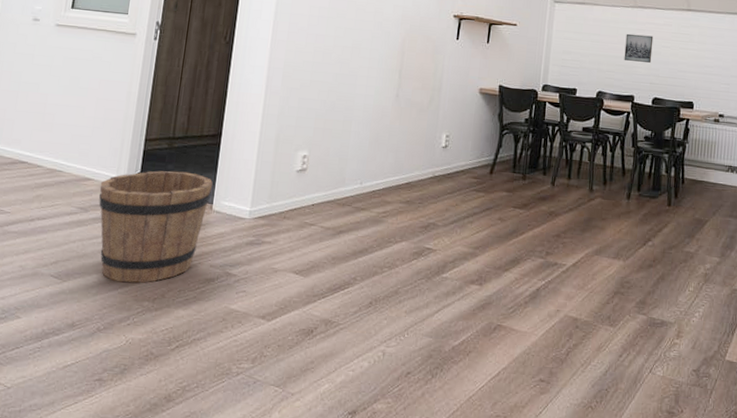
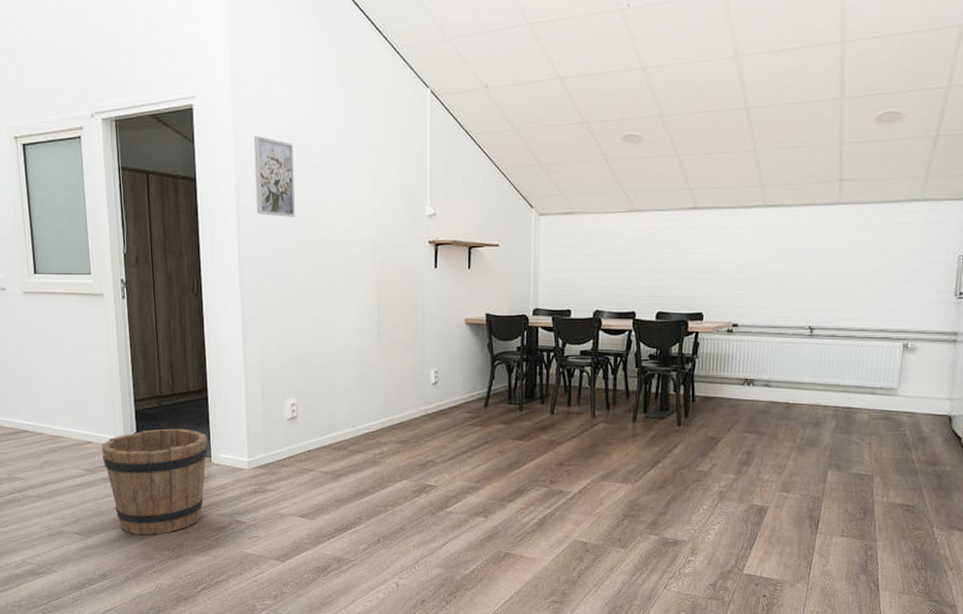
wall art: present [624,33,654,63] -> none [622,242,655,273]

